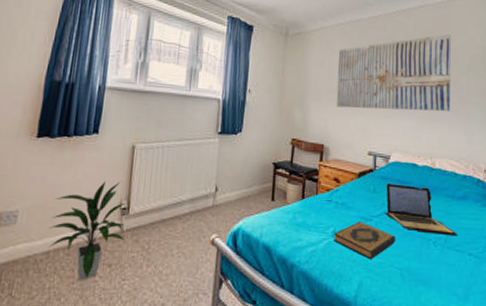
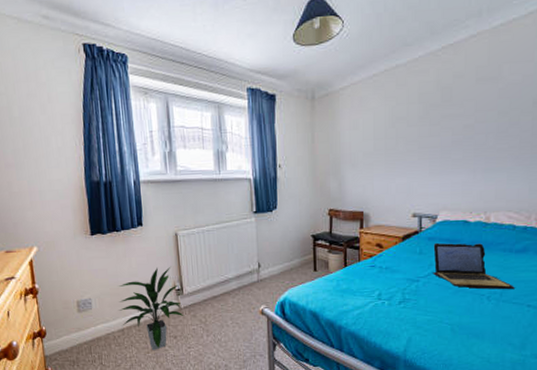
hardback book: present [333,222,396,259] -> none [379,283,446,317]
wall art: present [336,34,451,112] -> none [373,65,512,171]

